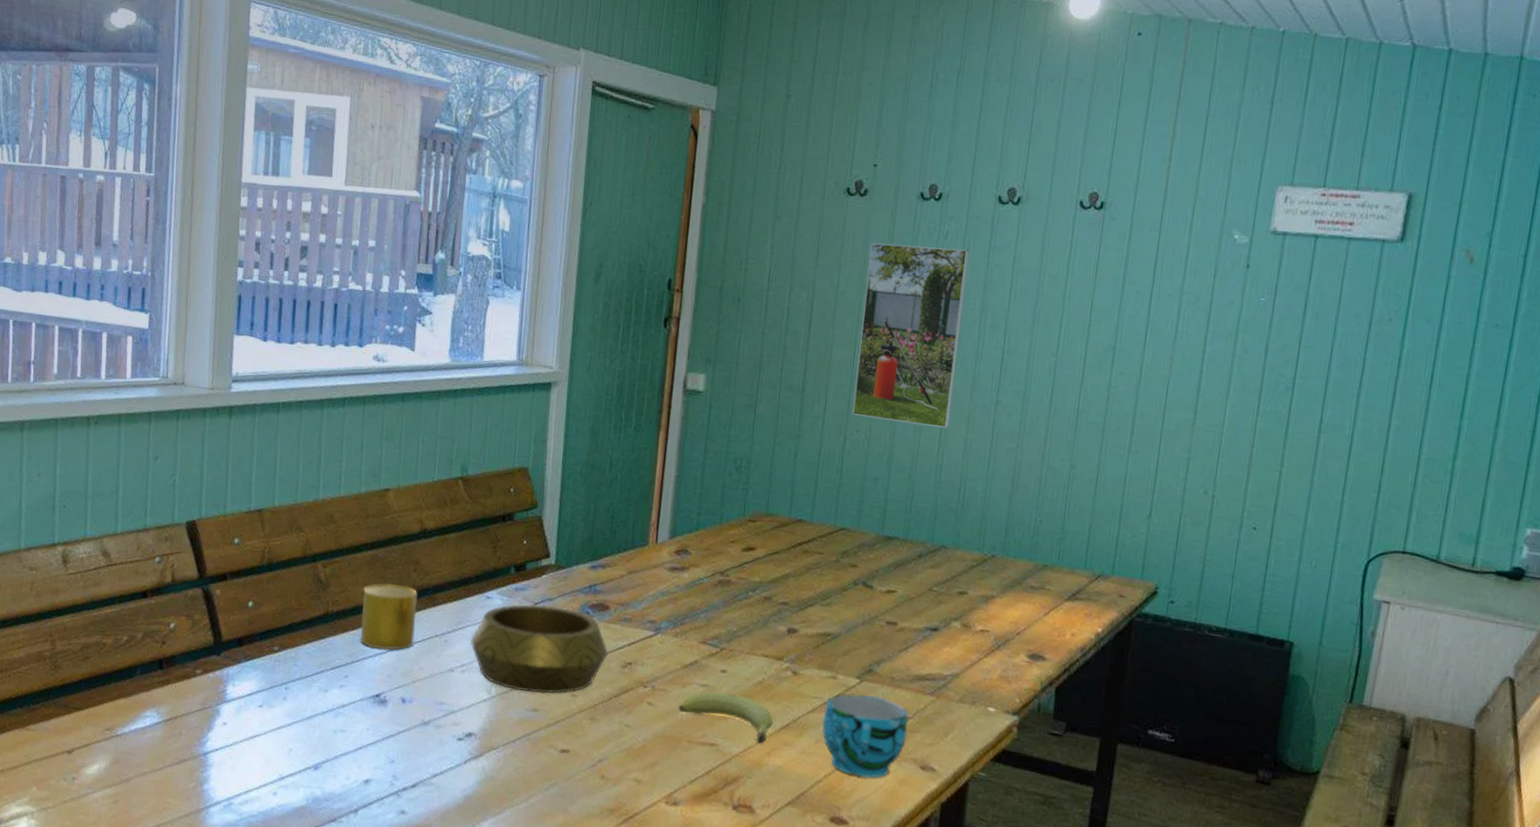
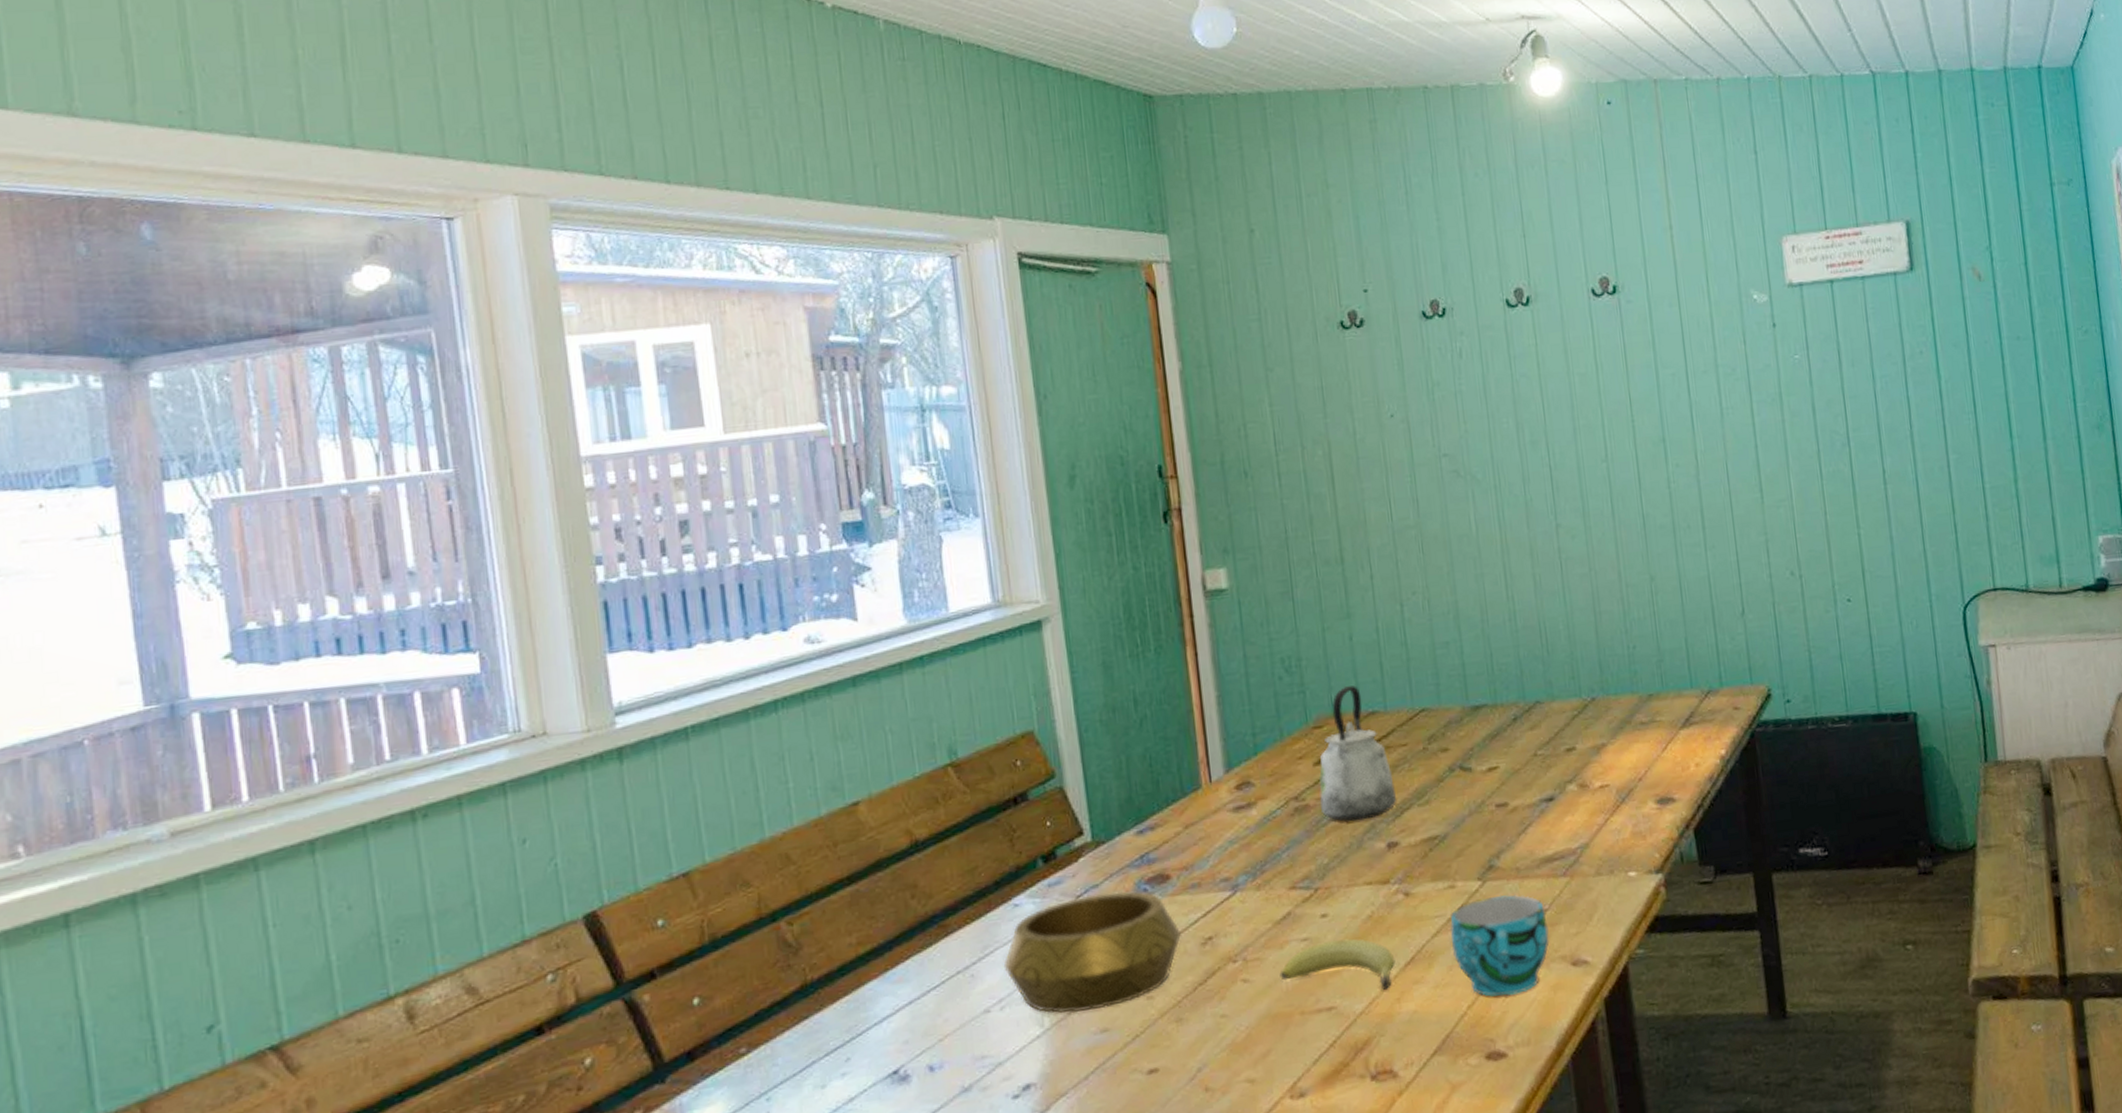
cup: present [360,583,418,651] -> none [849,918,930,1013]
kettle: none [740,492,805,606] -> present [1319,685,1397,822]
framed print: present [852,243,970,429] -> none [1380,364,1512,577]

